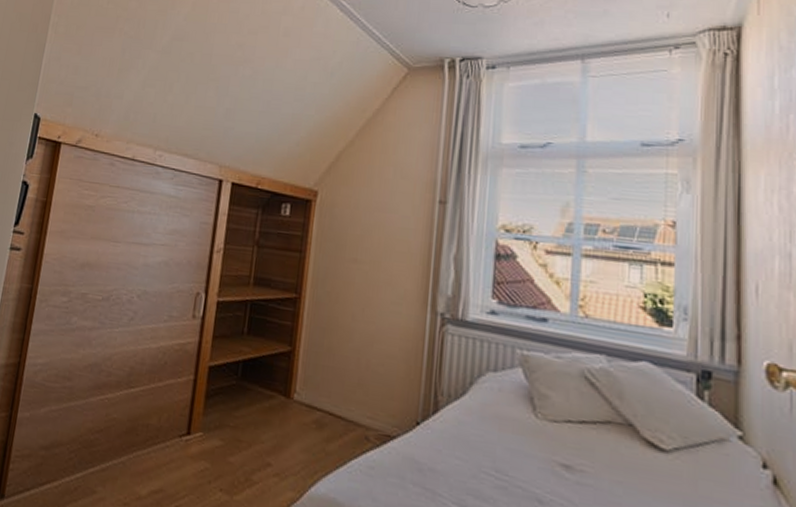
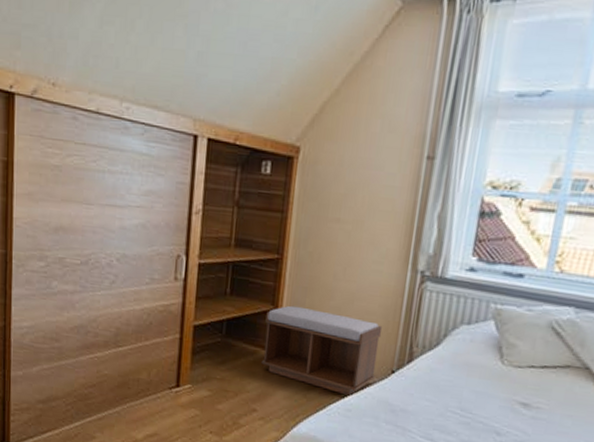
bench: none [277,347,405,451] -> present [261,305,383,396]

